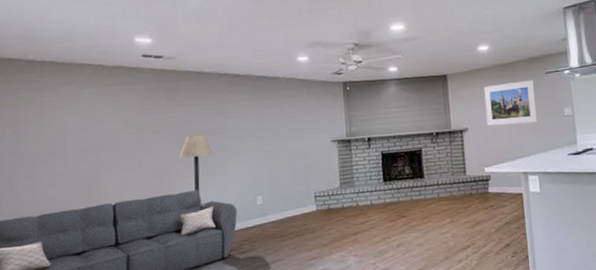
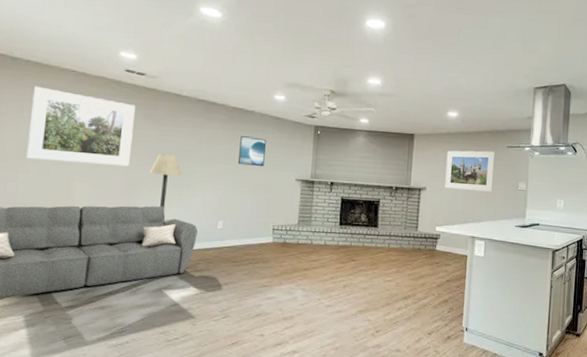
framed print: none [51,86,158,162] -> present [25,86,136,167]
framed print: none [268,103,296,134] -> present [238,136,267,166]

